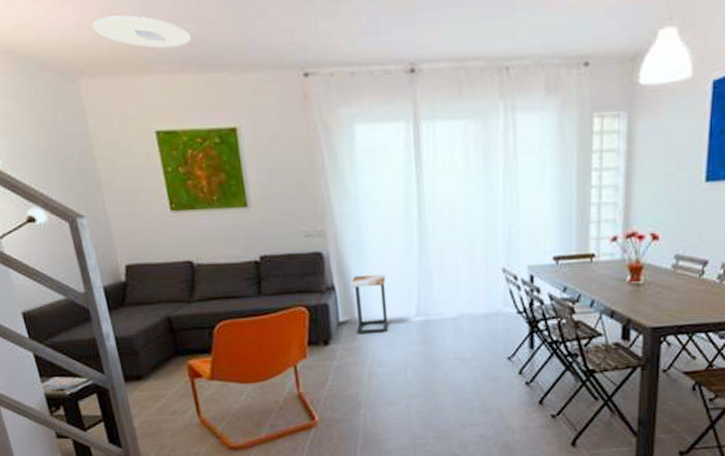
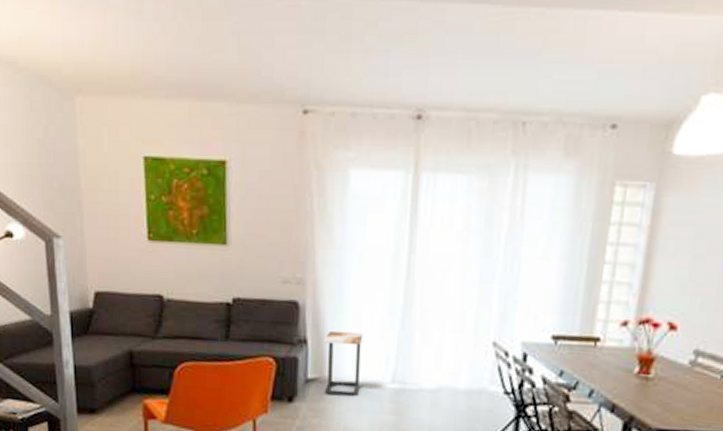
ceiling light: present [92,15,192,49] -> none [96,36,193,72]

